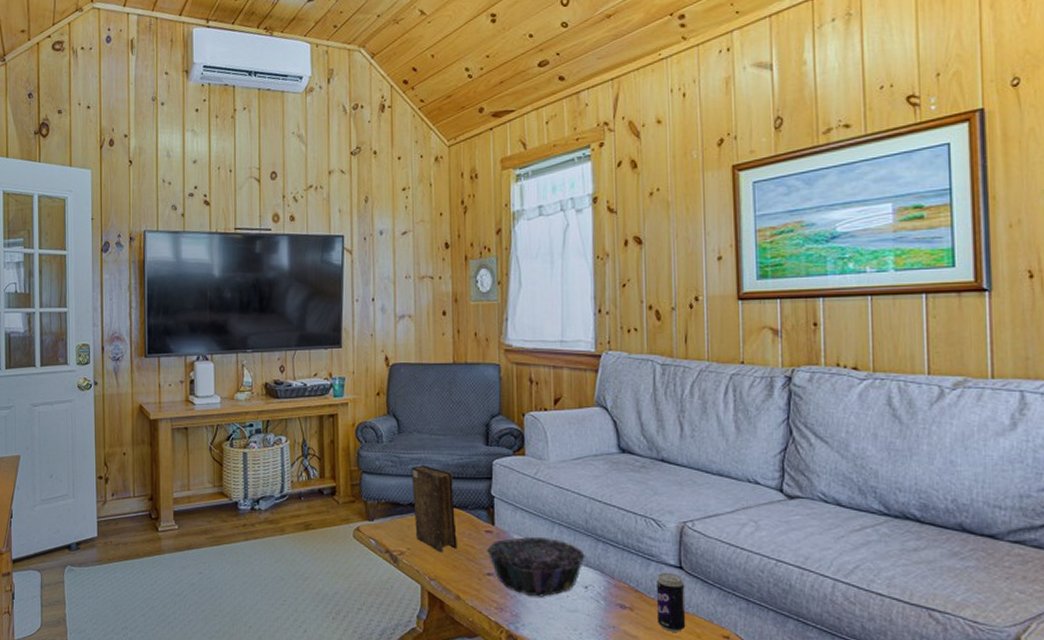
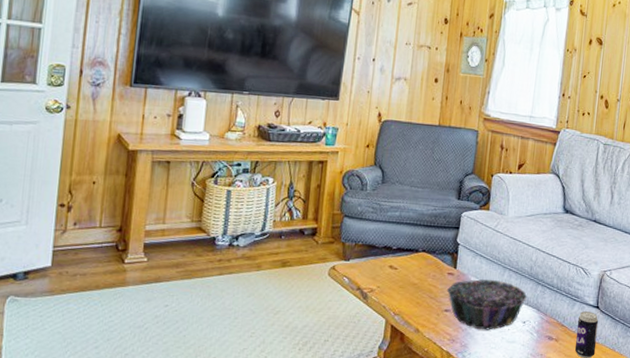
book: present [411,465,457,553] -> none [386,213,426,291]

